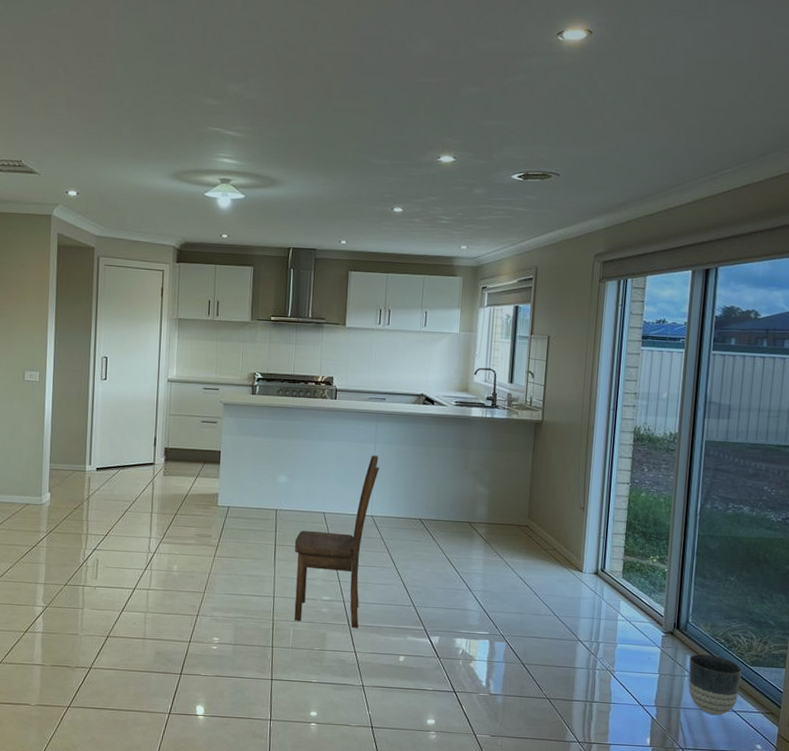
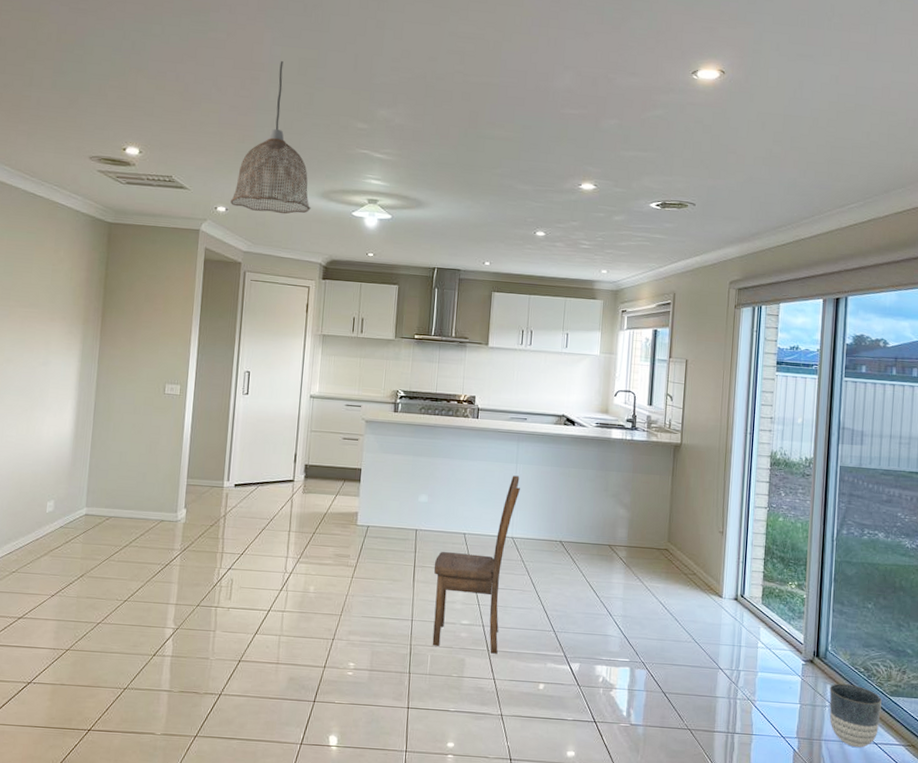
pendant lamp: none [82,35,163,197] -> present [231,60,311,214]

